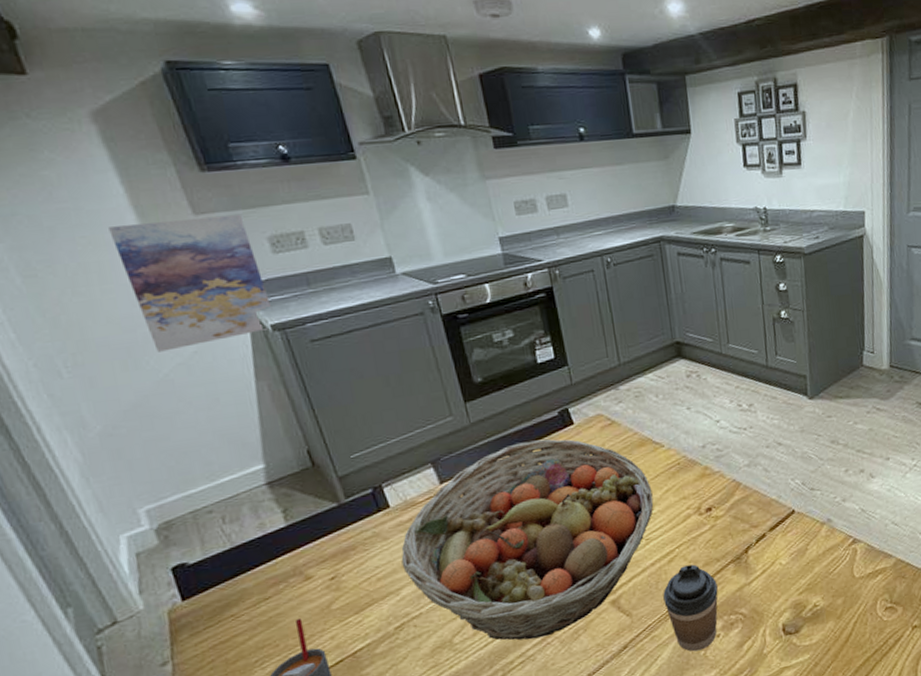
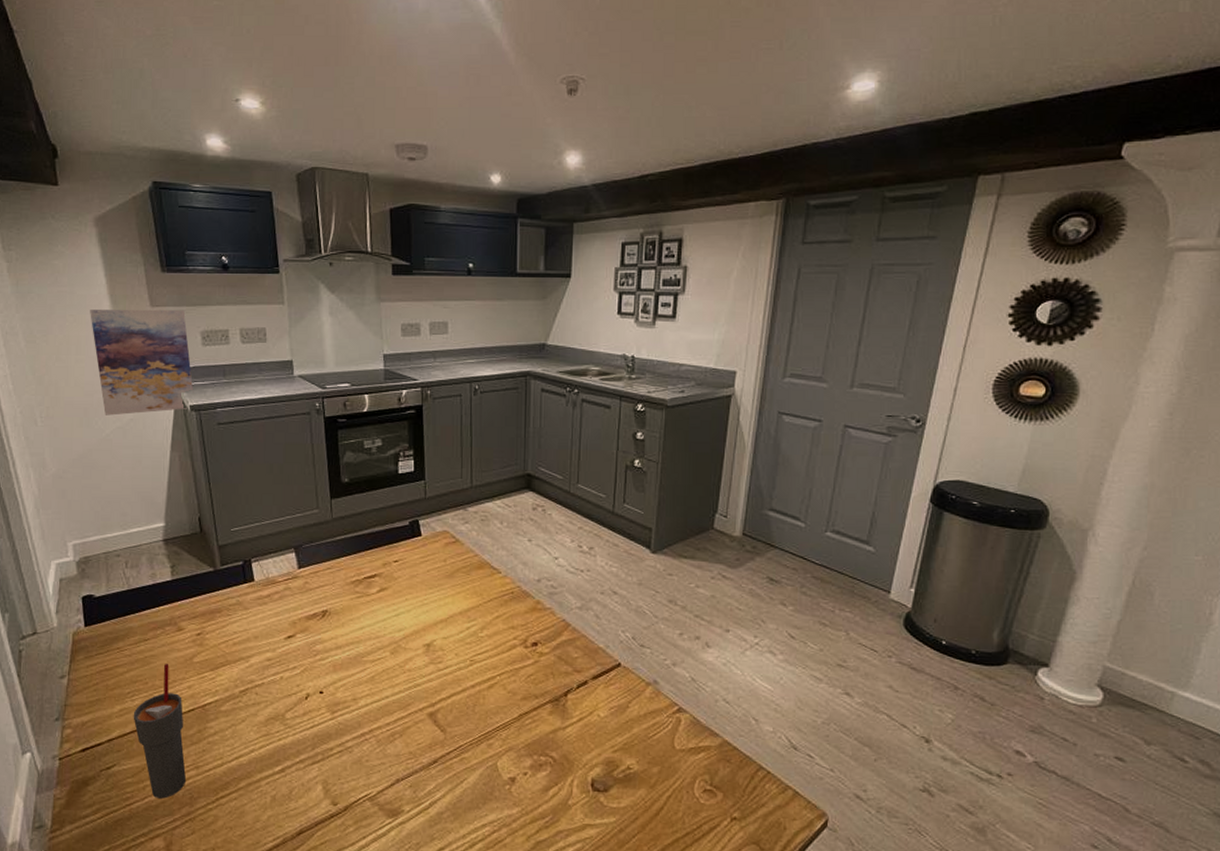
fruit basket: present [401,439,654,641] -> none [255,544,483,733]
coffee cup: present [663,564,718,652] -> none [478,695,532,784]

